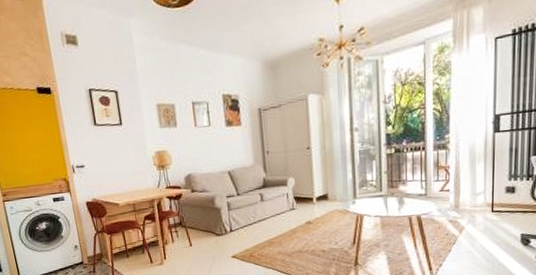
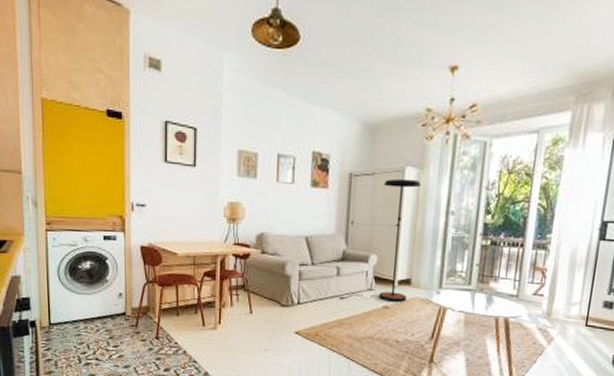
floor lamp: none [266,105,326,221] -> present [339,178,421,302]

